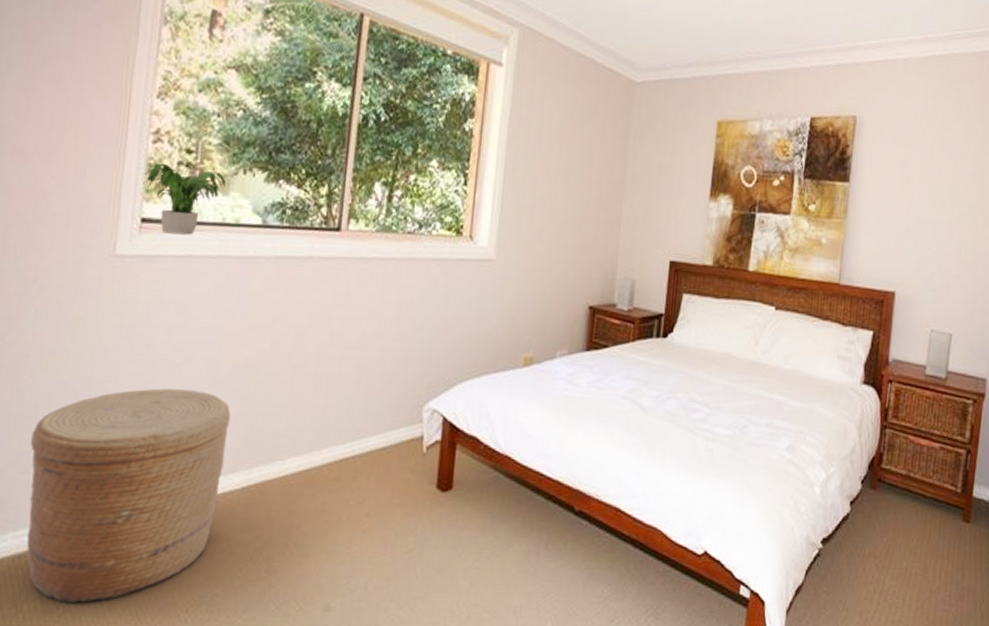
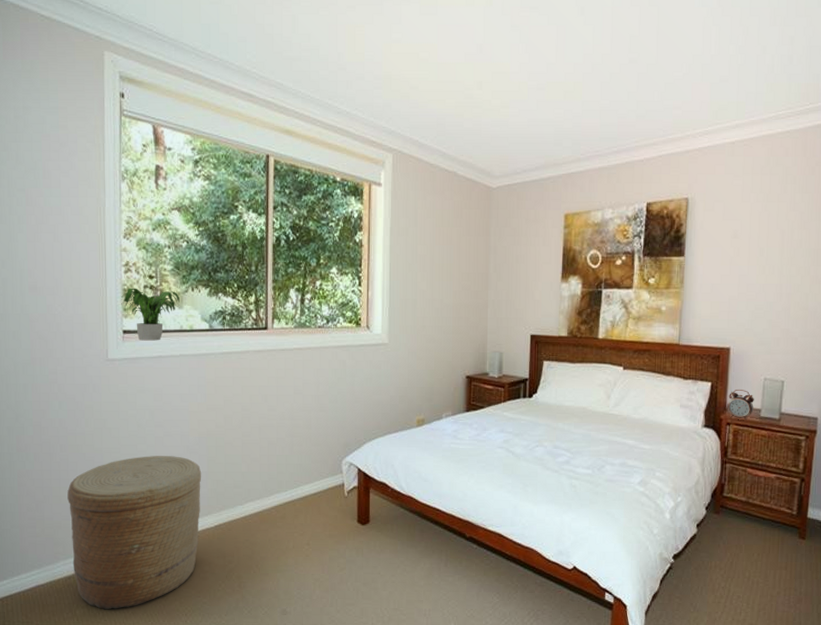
alarm clock: none [888,341,919,378] -> present [726,390,754,420]

